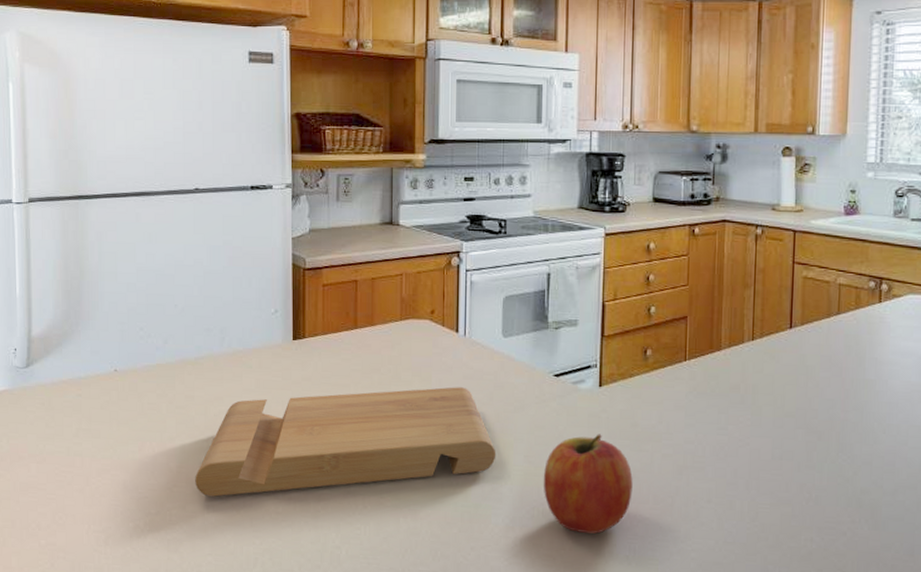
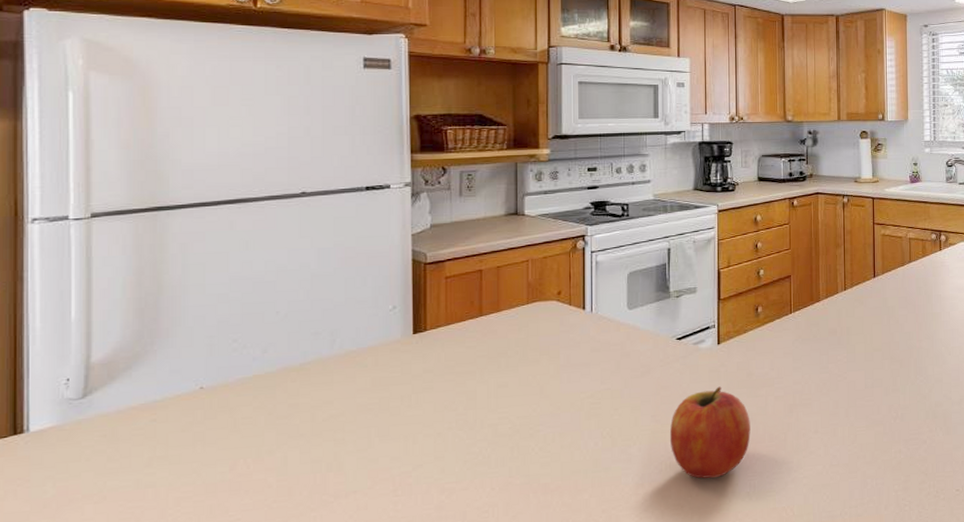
cutting board: present [195,387,496,497] -> none [299,360,625,507]

